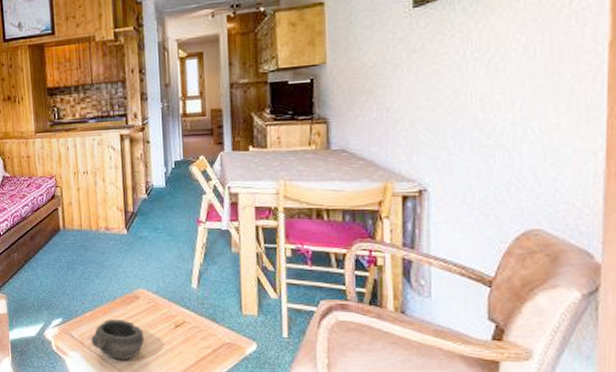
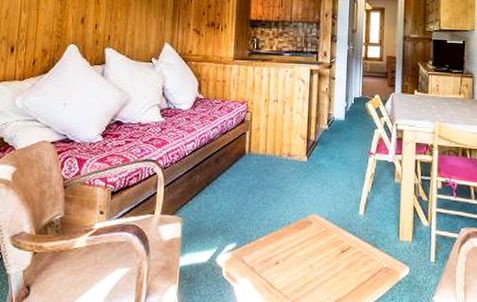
bowl: present [91,319,145,360] -> none [262,245,313,286]

